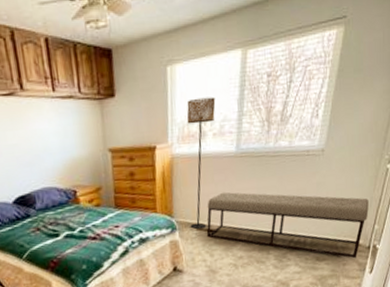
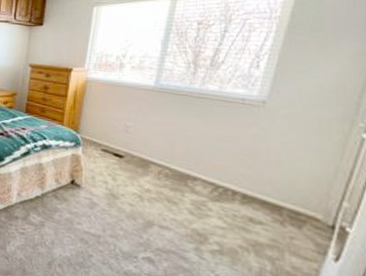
floor lamp: present [186,97,216,230] -> none [95,34,138,151]
bench: present [206,192,369,259] -> none [111,121,332,236]

